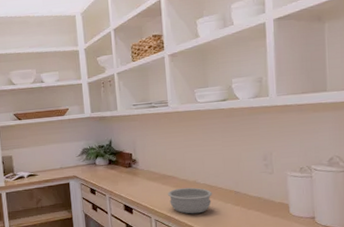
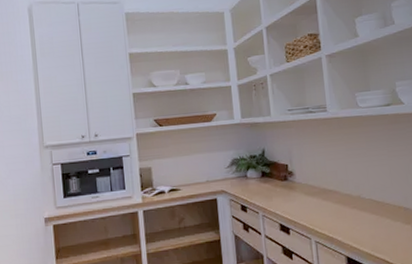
bowl: present [167,187,212,214] -> none [328,203,379,235]

